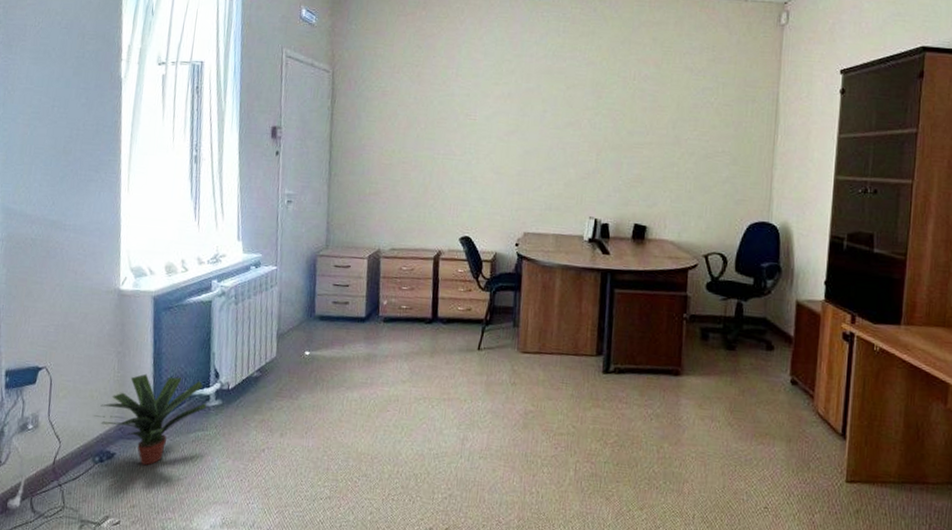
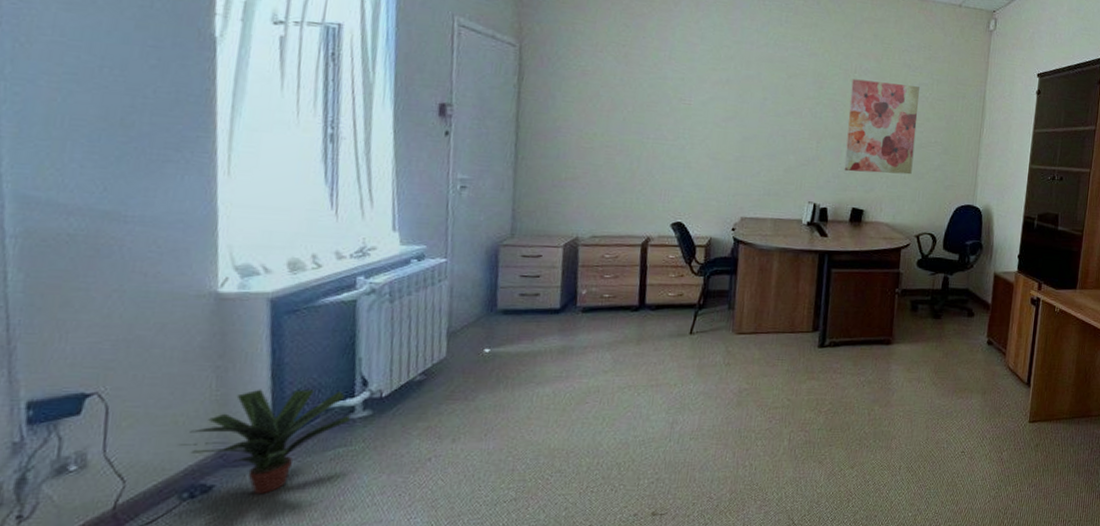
wall art: none [625,86,703,188] -> present [844,79,920,175]

